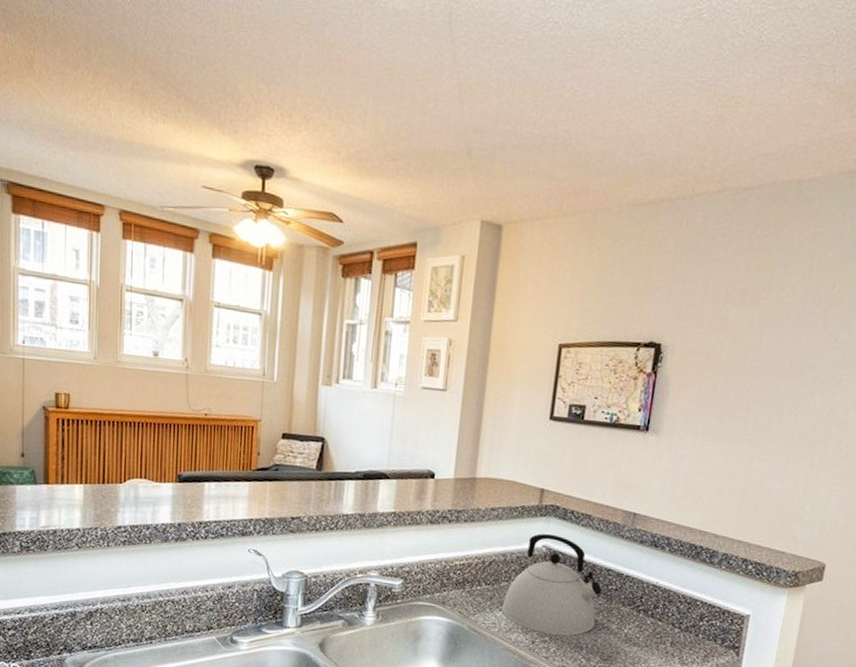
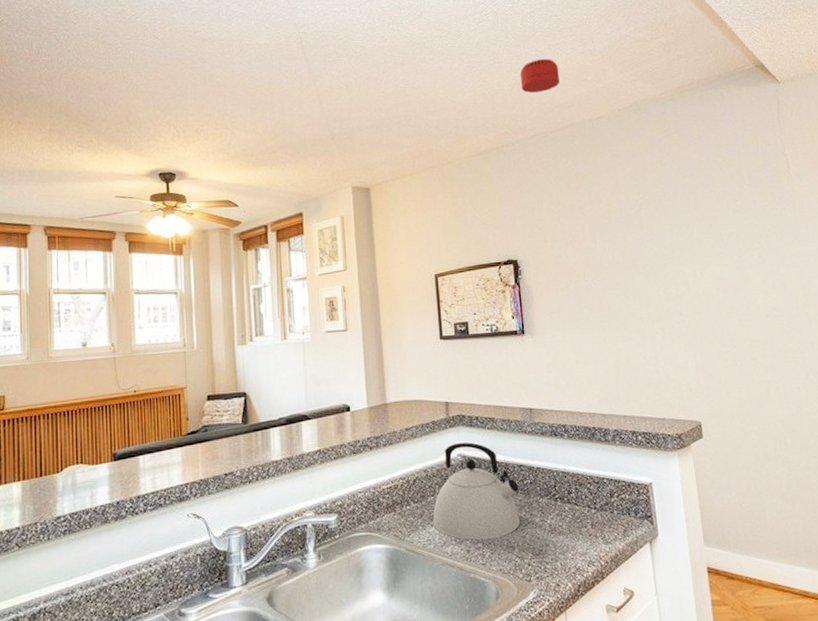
smoke detector: none [721,85,778,133] -> present [519,59,560,93]

